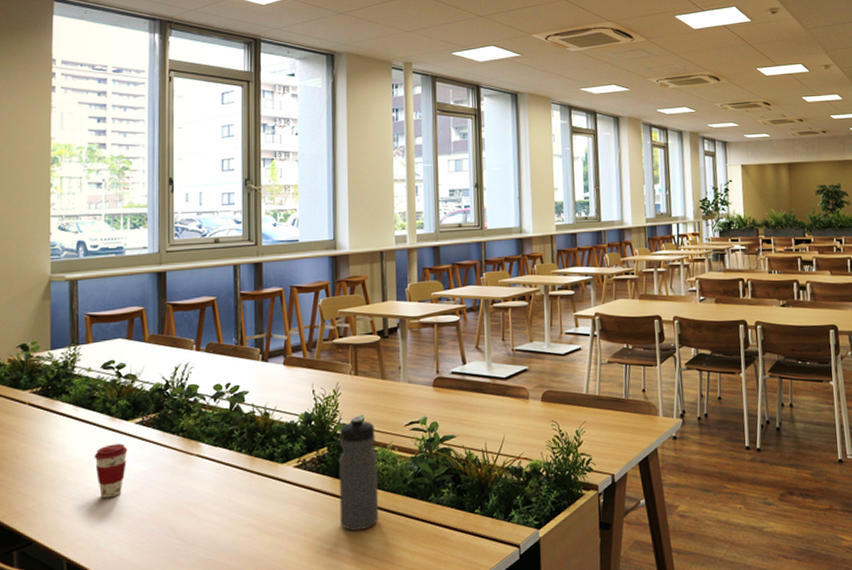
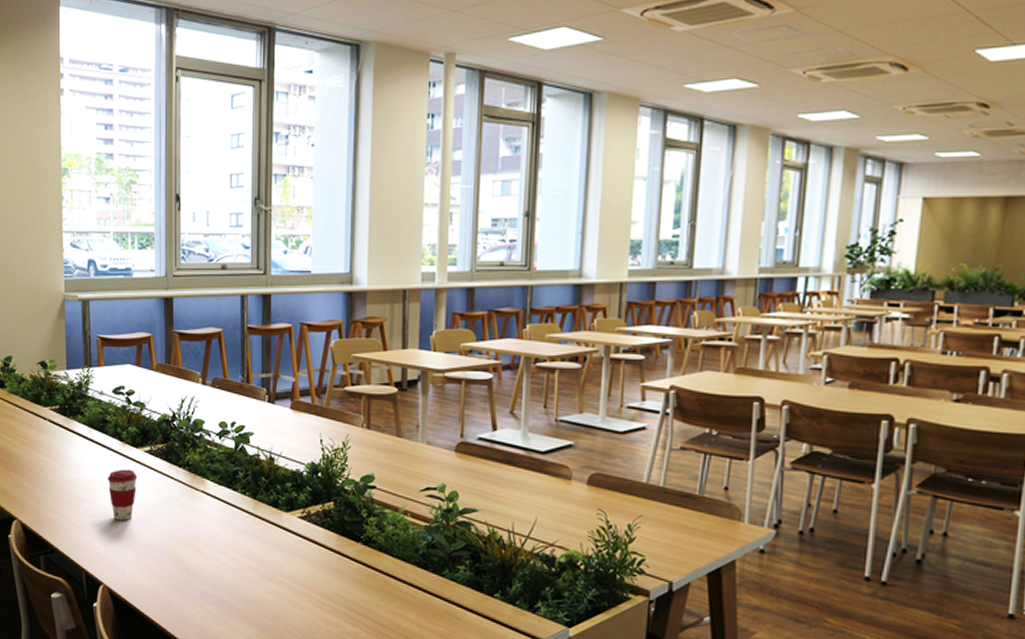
water bottle: present [338,415,379,531] -> none [344,473,388,594]

